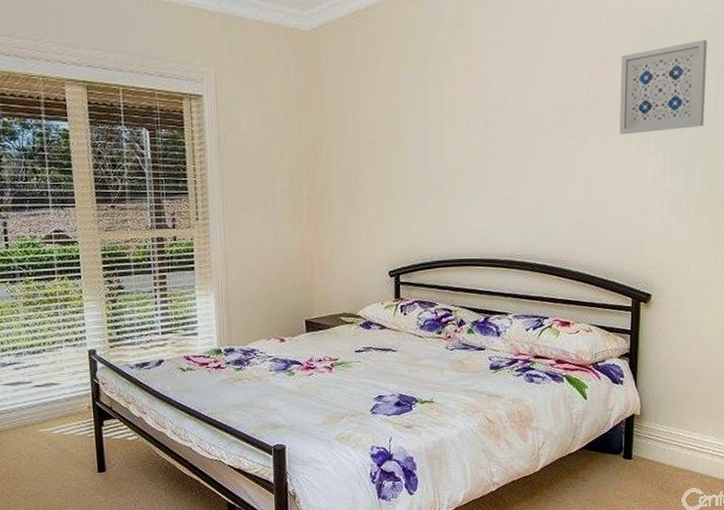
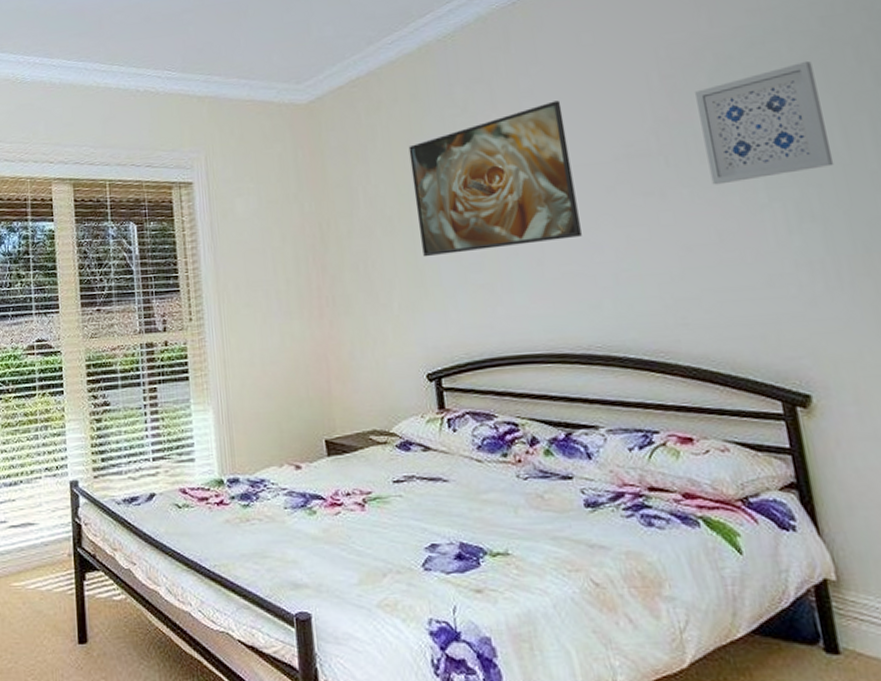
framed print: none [394,52,521,177] -> present [408,100,582,257]

